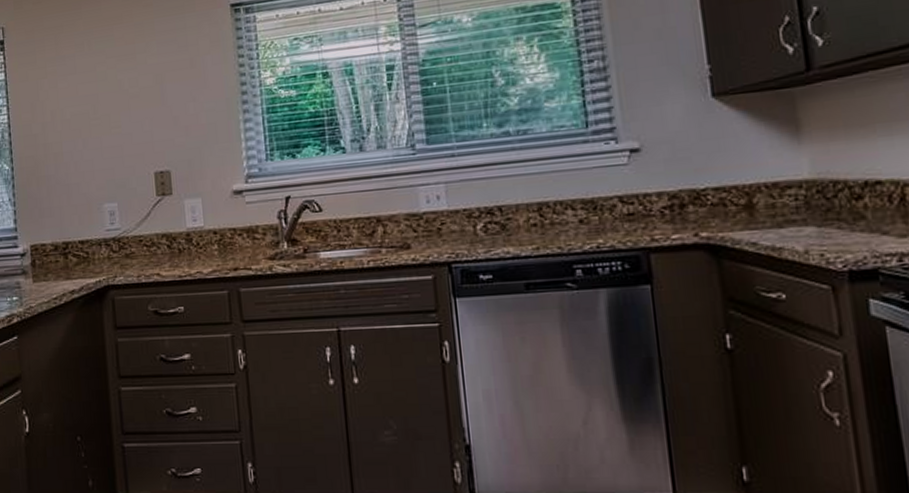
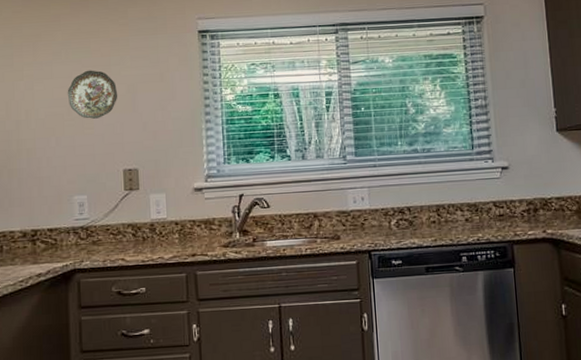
decorative plate: none [92,60,145,117] -> present [67,70,118,119]

